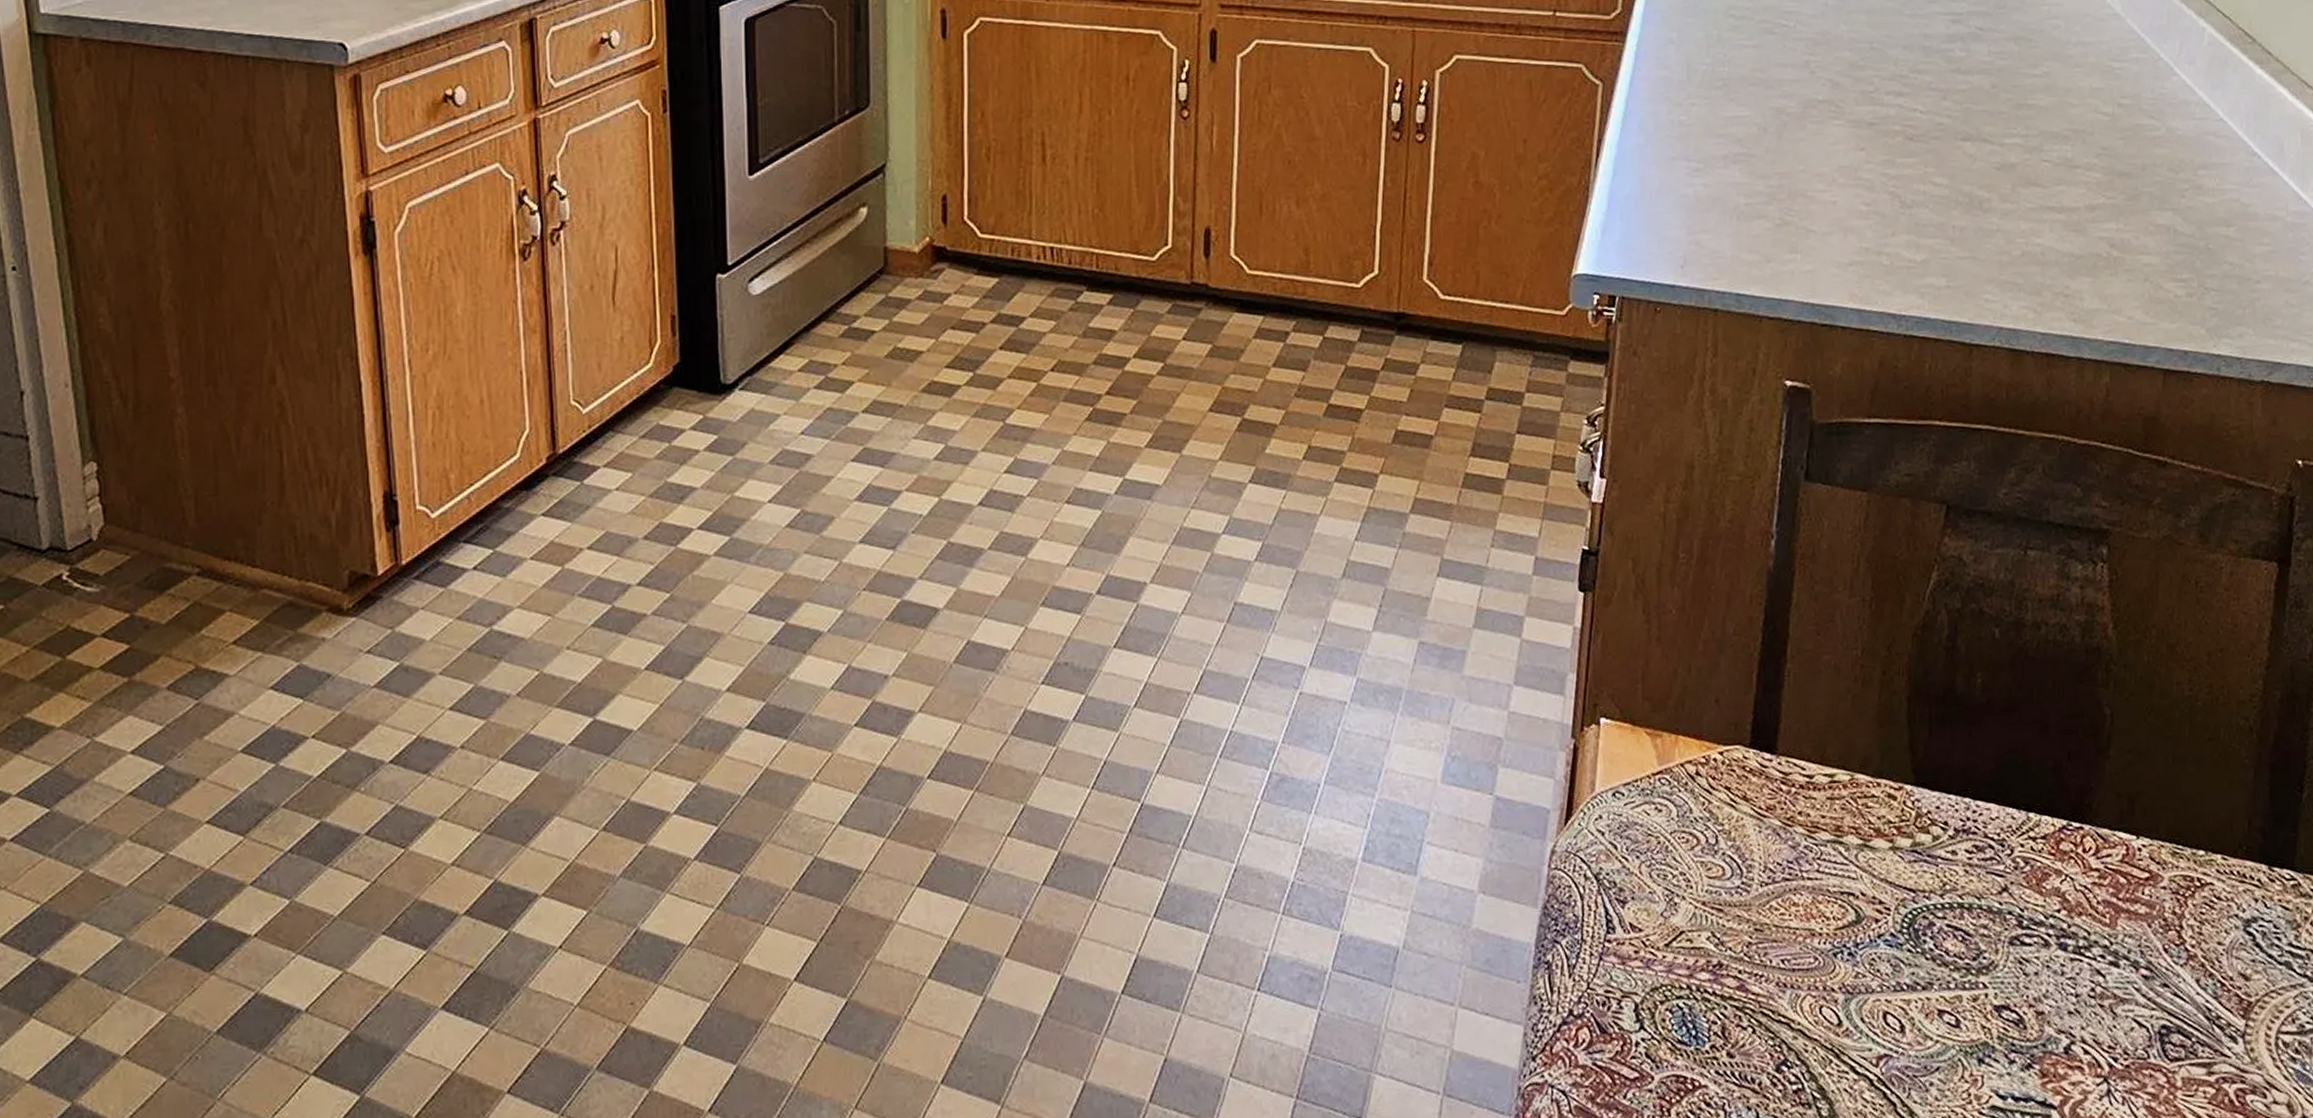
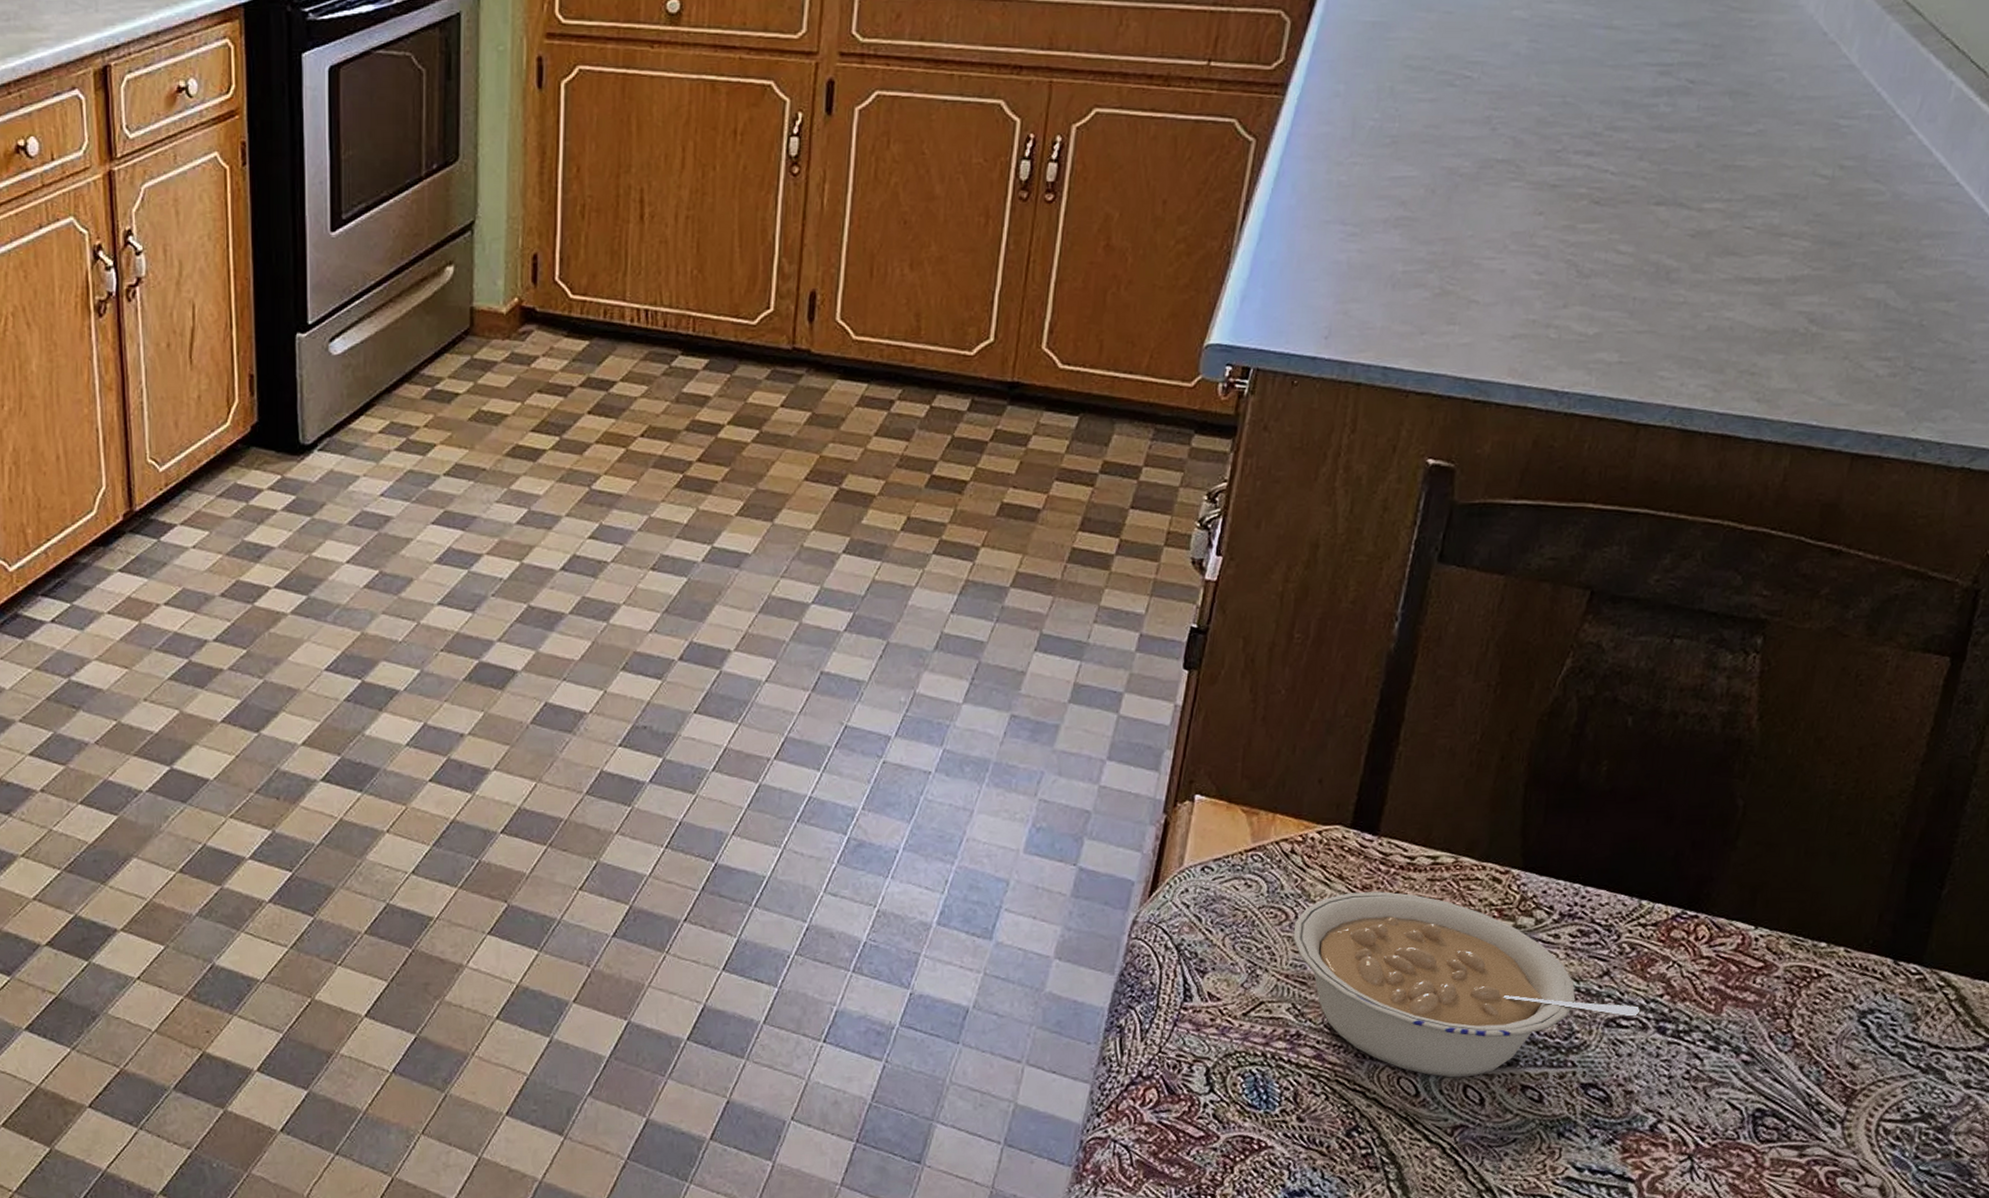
legume: none [1705,812,2041,1005] -> present [1293,891,1641,1078]

